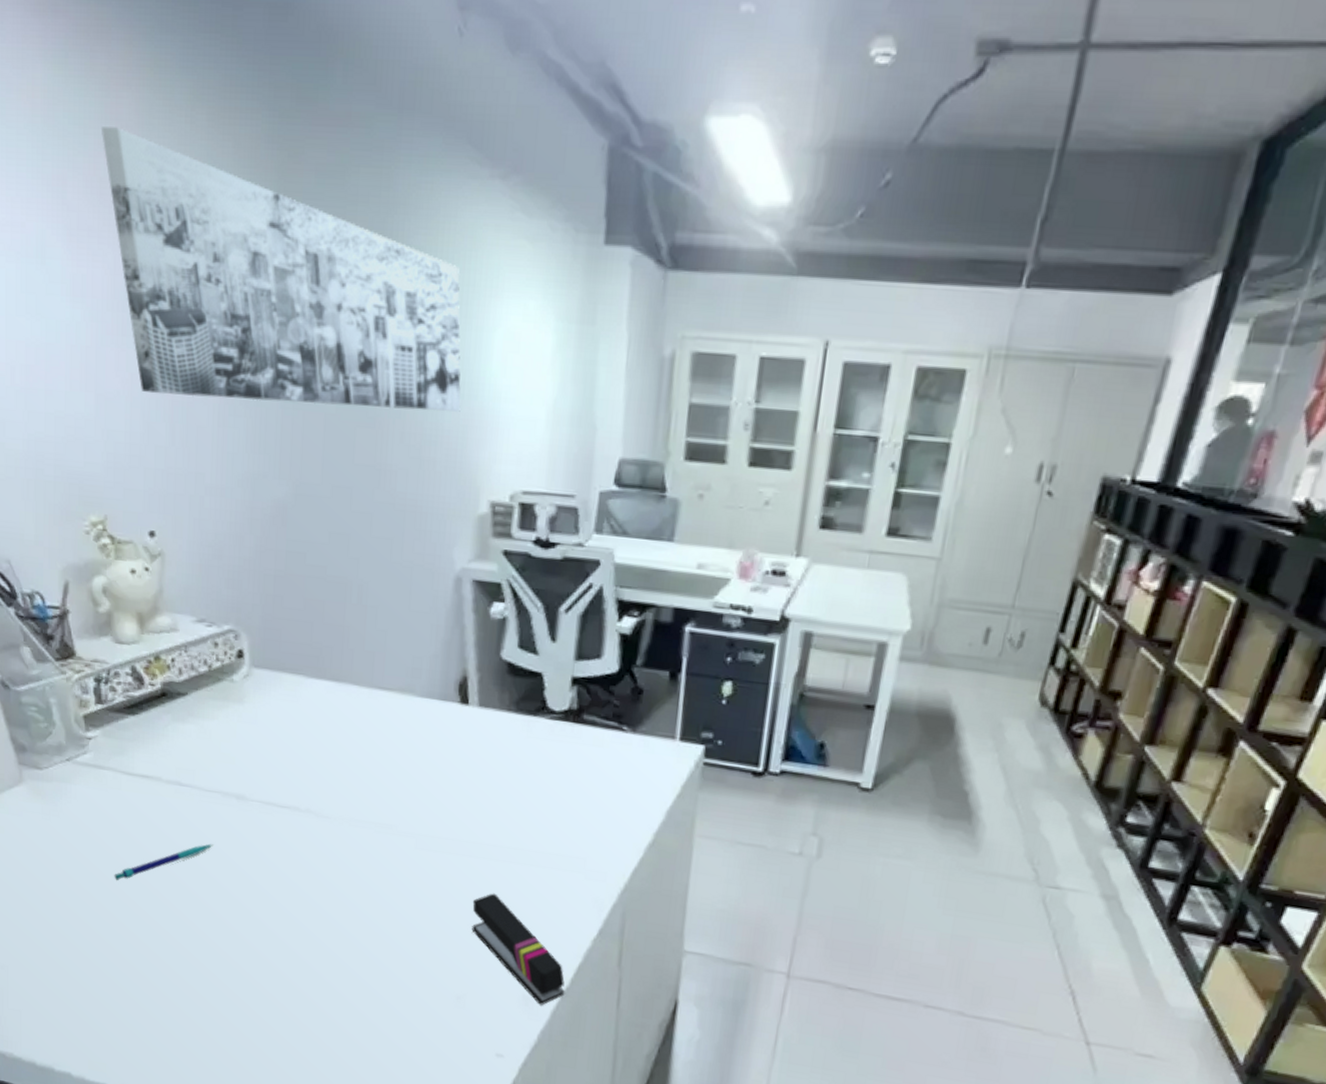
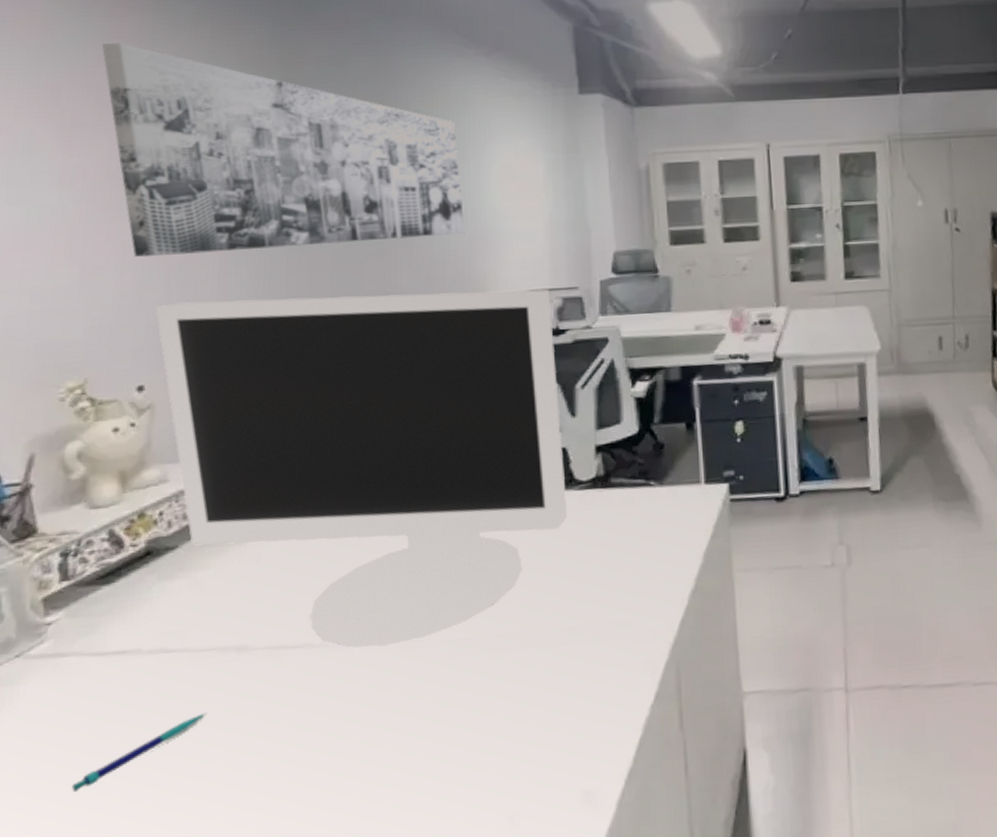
monitor: none [162,448,544,827] -> present [155,289,568,649]
stapler: present [472,893,565,1006] -> none [518,684,629,798]

